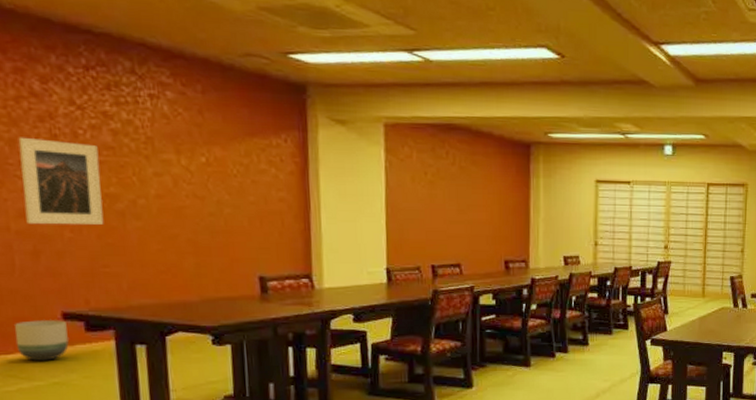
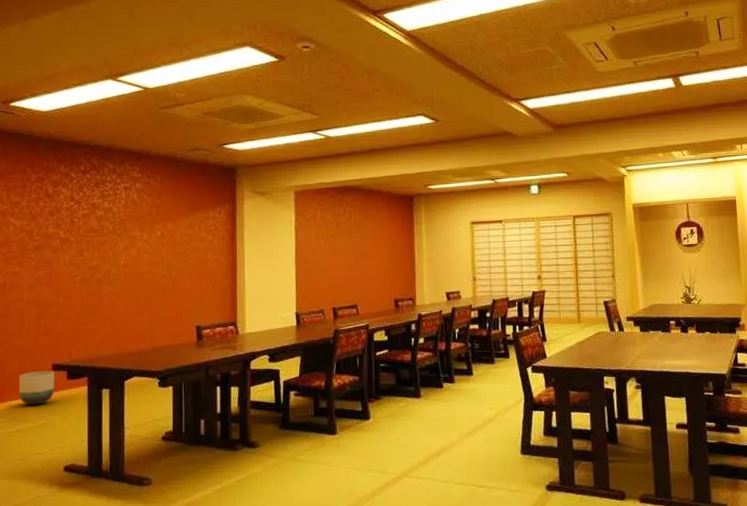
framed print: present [18,137,104,225] -> none [34,228,87,295]

